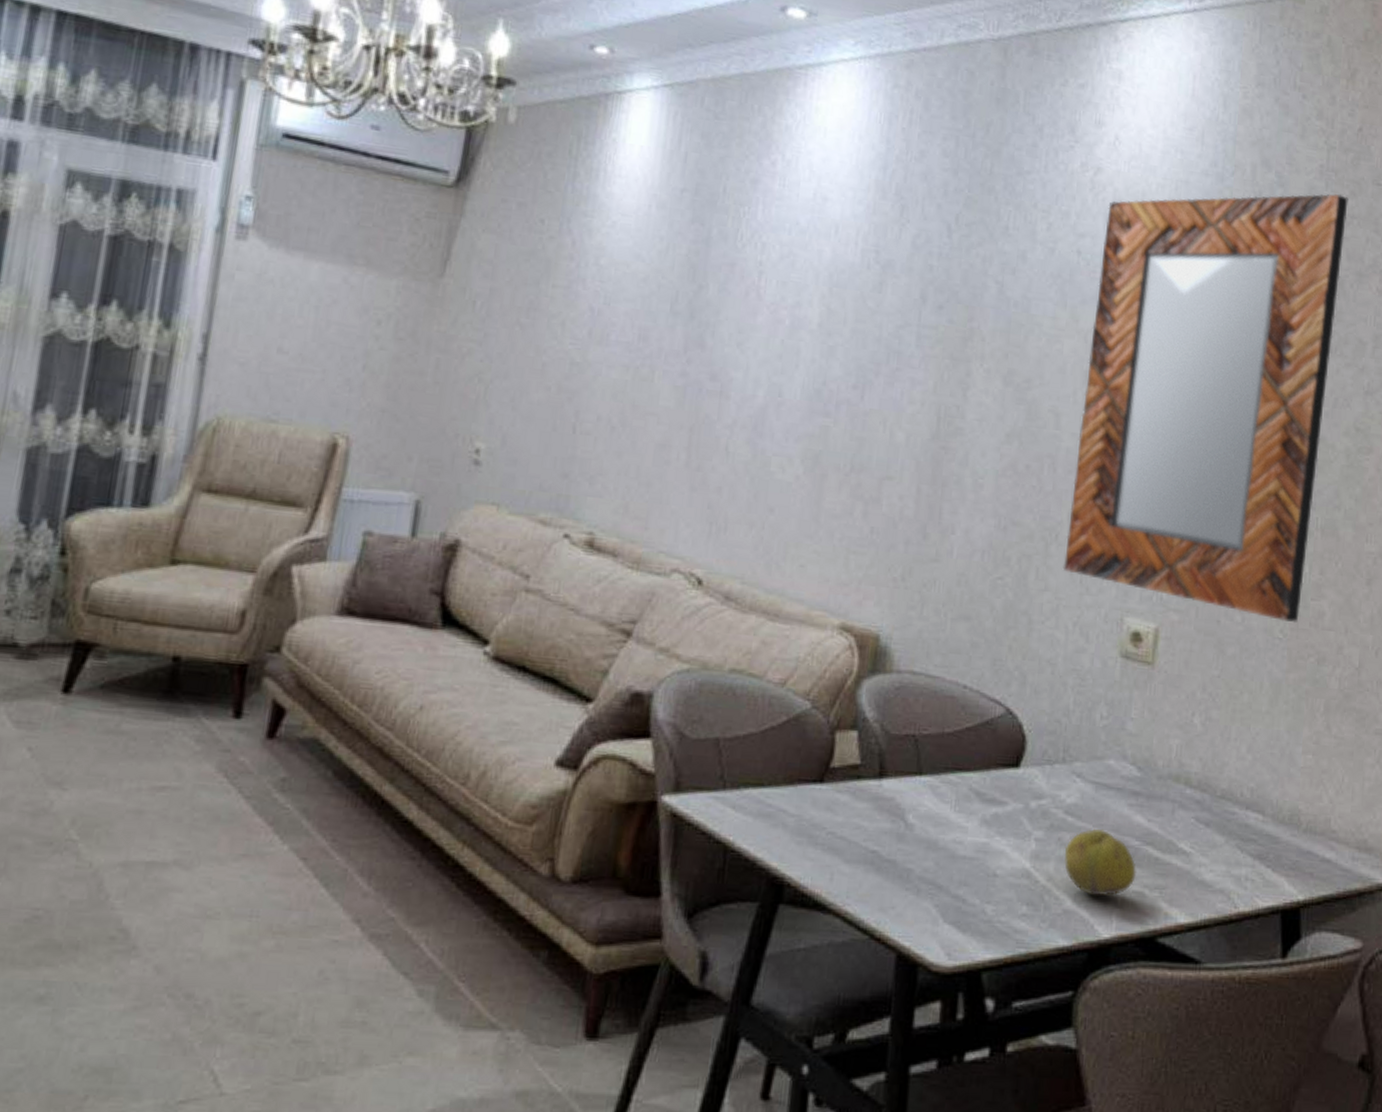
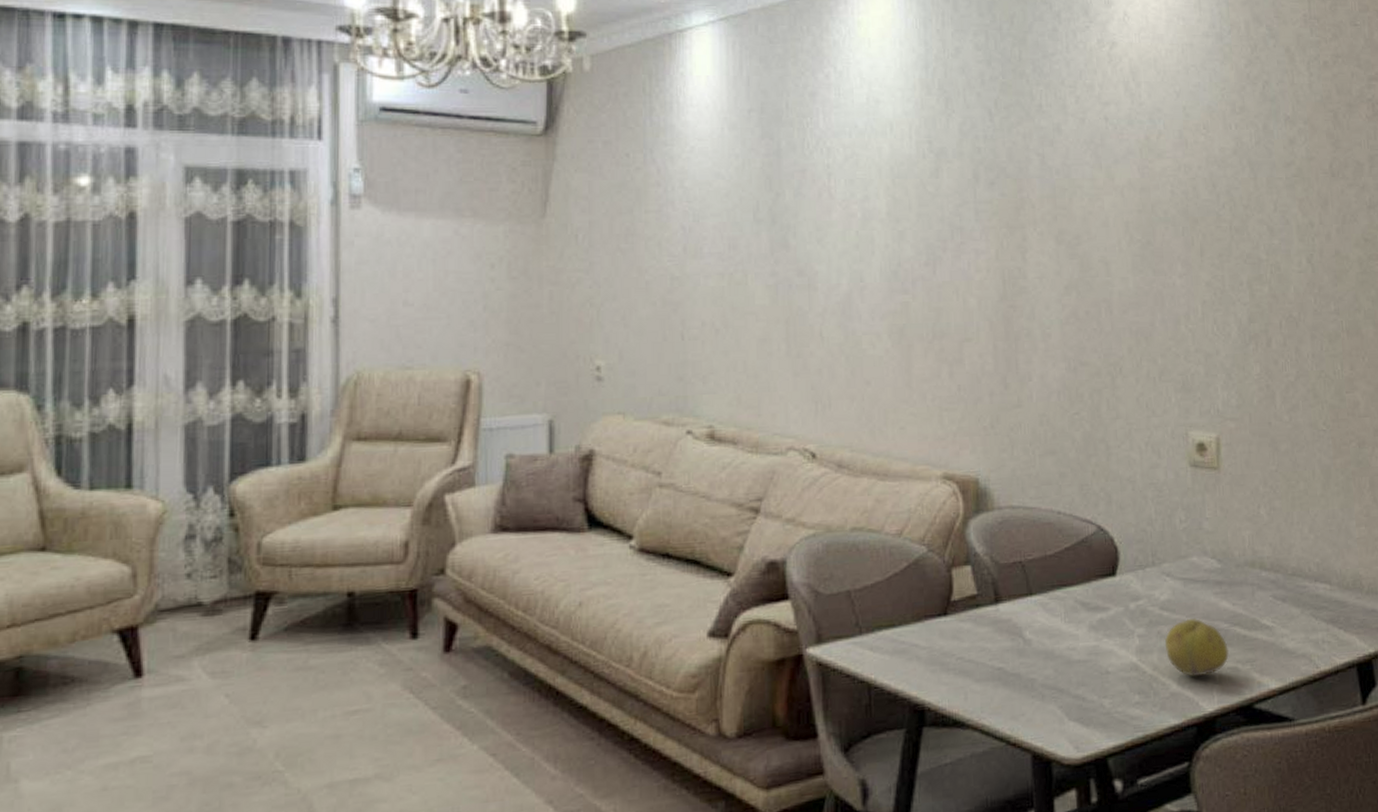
home mirror: present [1062,193,1349,622] -> none [1126,38,1338,415]

